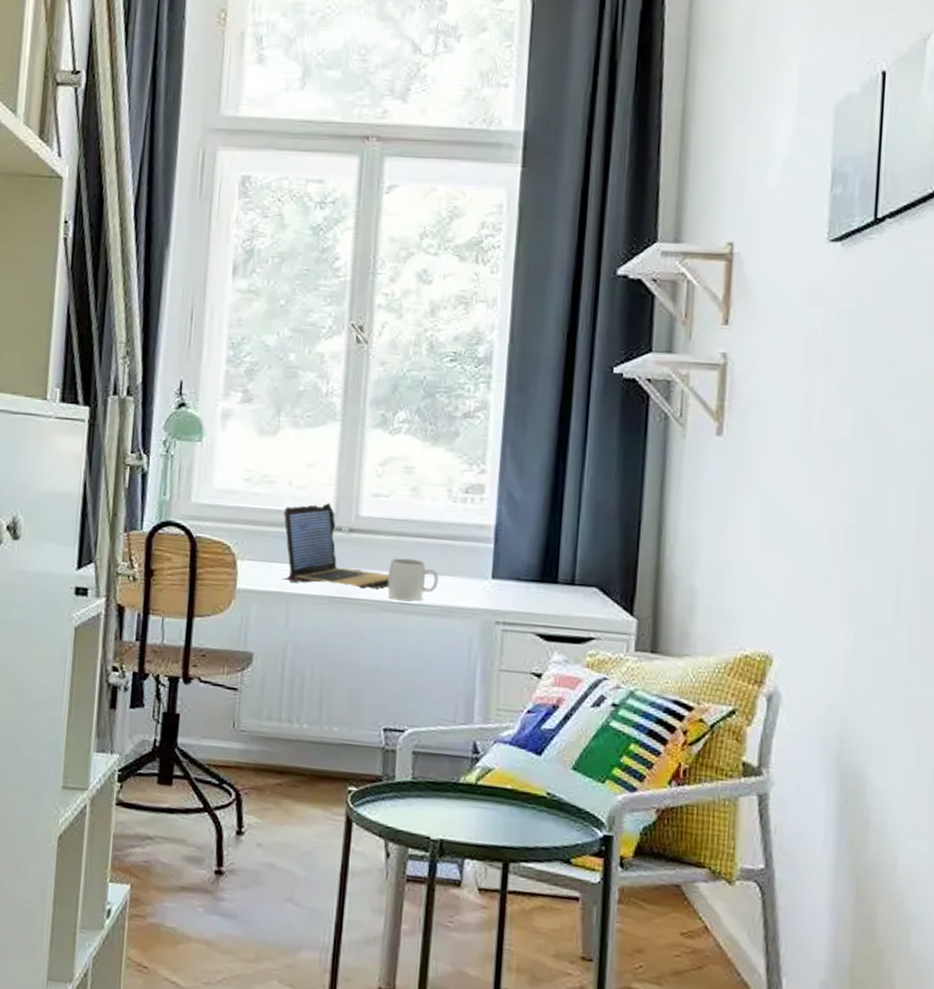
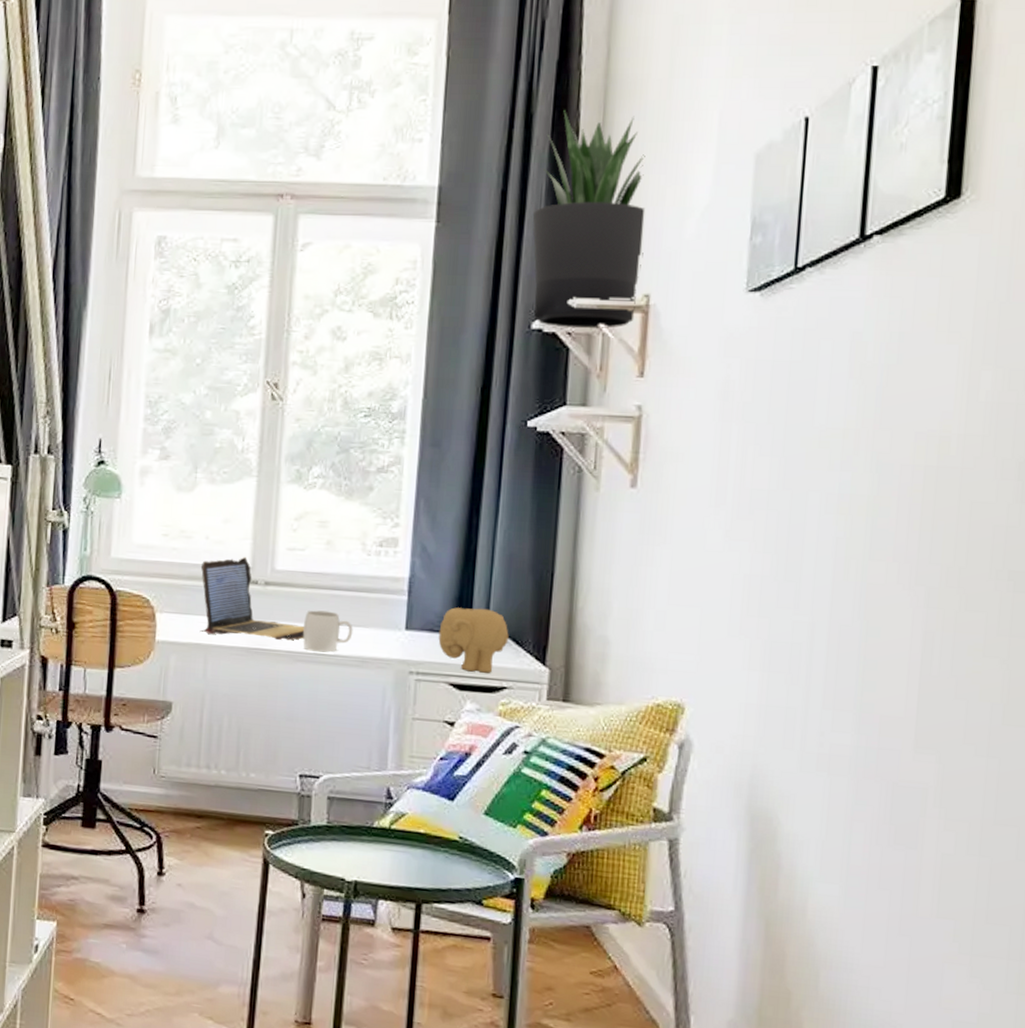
decorative figurine: none [525,556,596,624] -> present [438,607,509,673]
planter: none [617,58,728,276] -> present [532,109,646,329]

